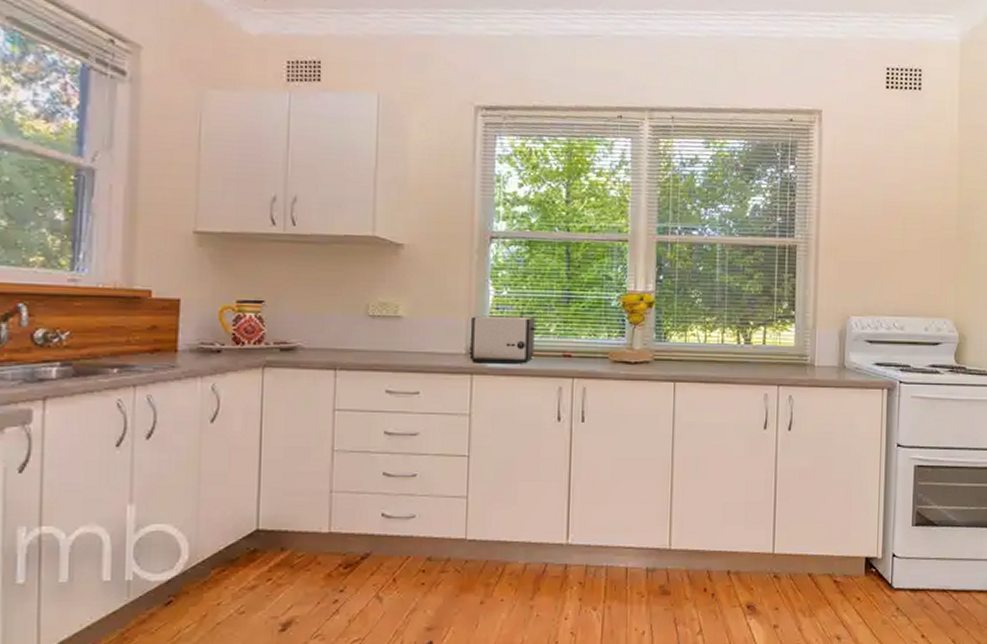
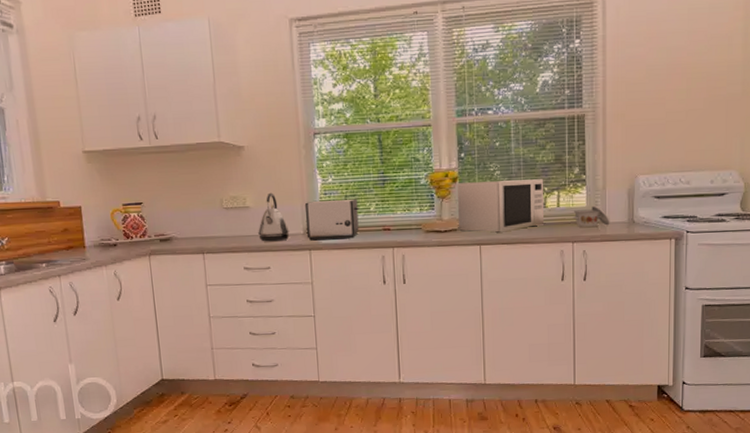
kettle: none [409,301,449,362] -> present [258,192,290,243]
microwave: none [650,308,750,369] -> present [457,179,545,233]
cooking pot: none [780,345,819,370] -> present [573,205,610,228]

